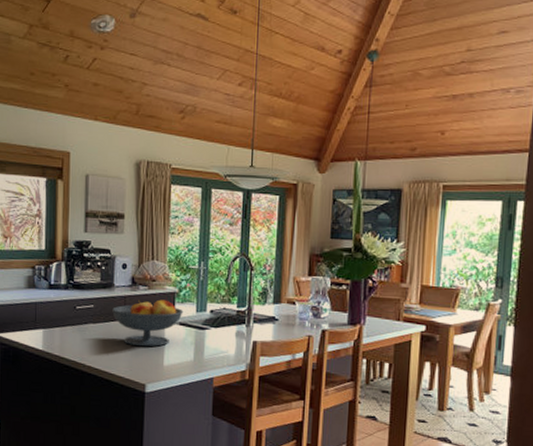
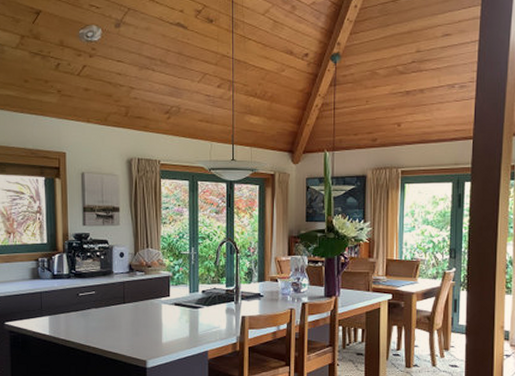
fruit bowl: present [112,299,184,347] -> none [113,283,178,327]

